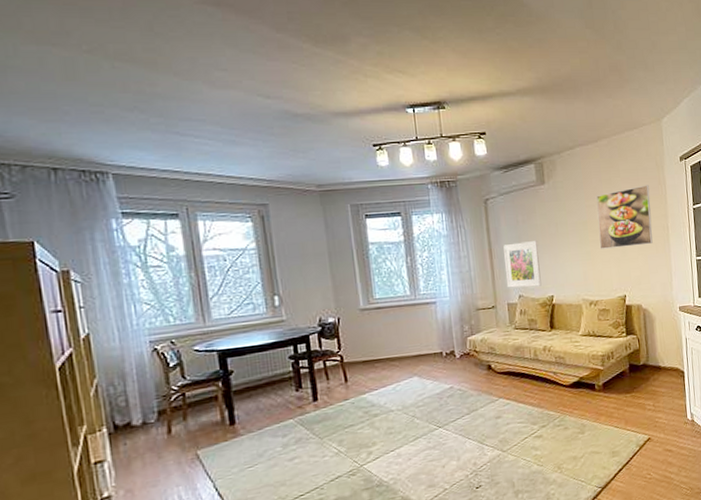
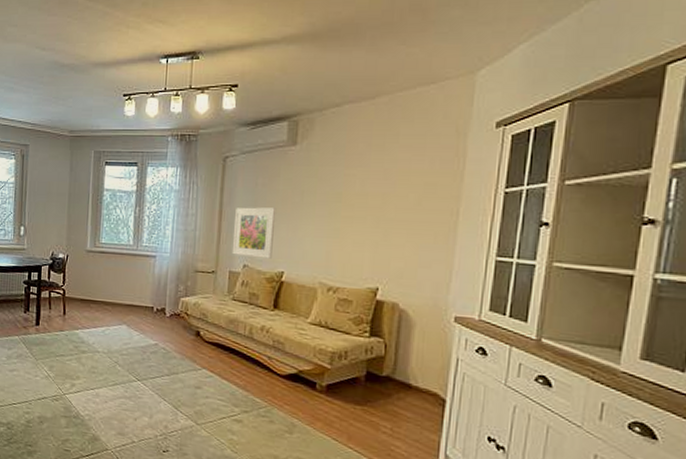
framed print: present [596,185,653,249] -> none [355,155,440,231]

